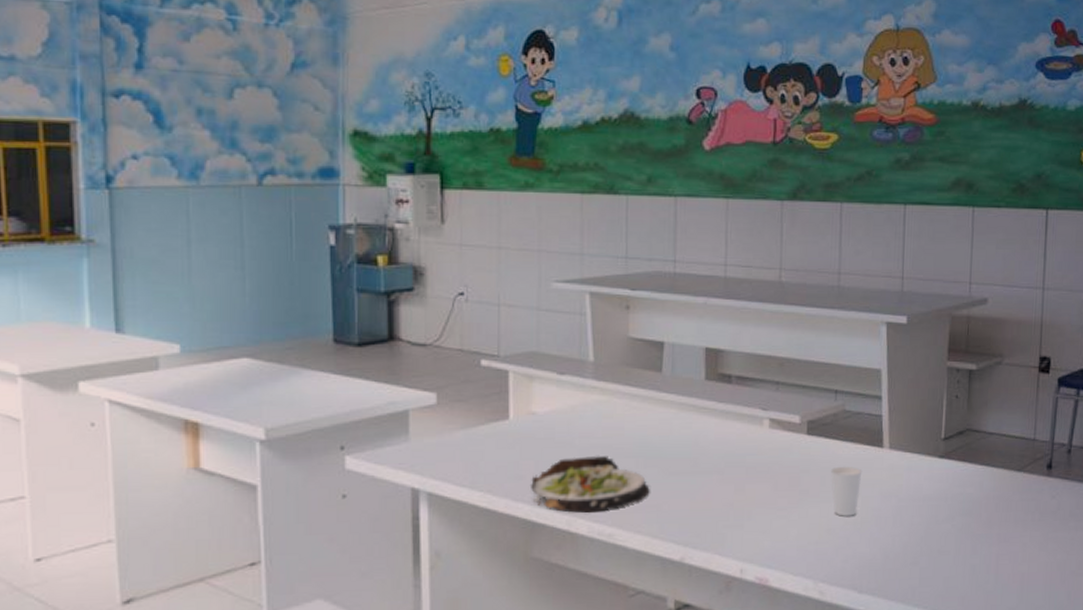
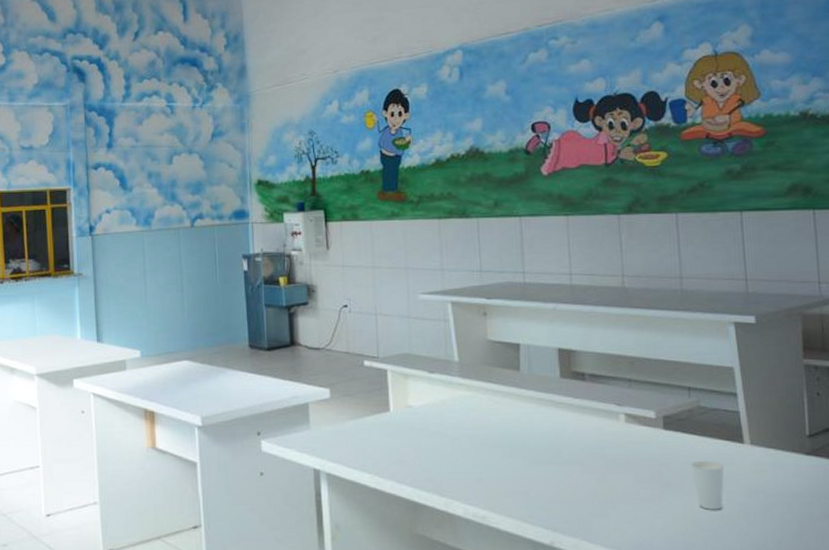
salad plate: present [529,455,650,513] -> none [410,444,517,496]

